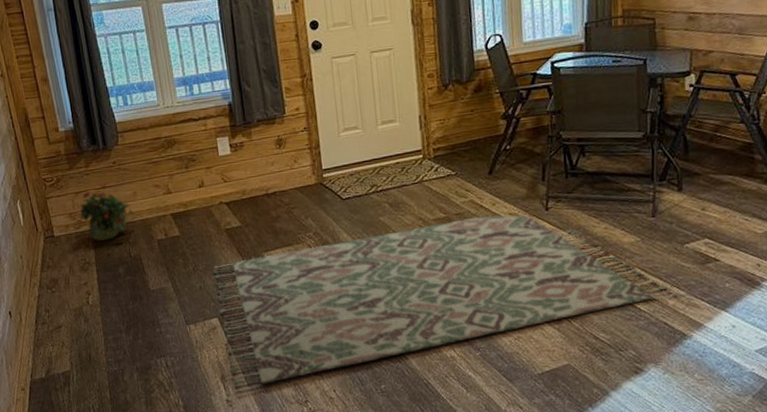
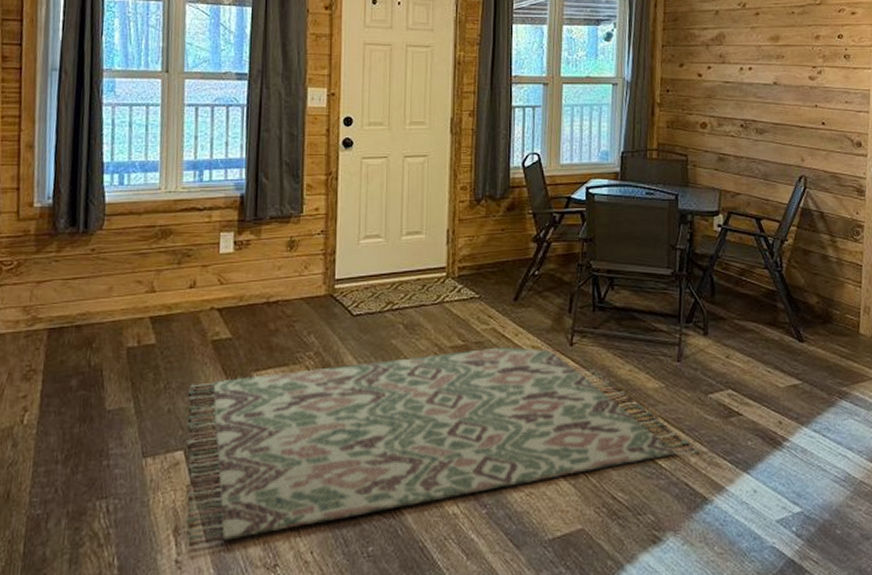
potted plant: present [79,184,135,242] -> none [36,274,105,345]

